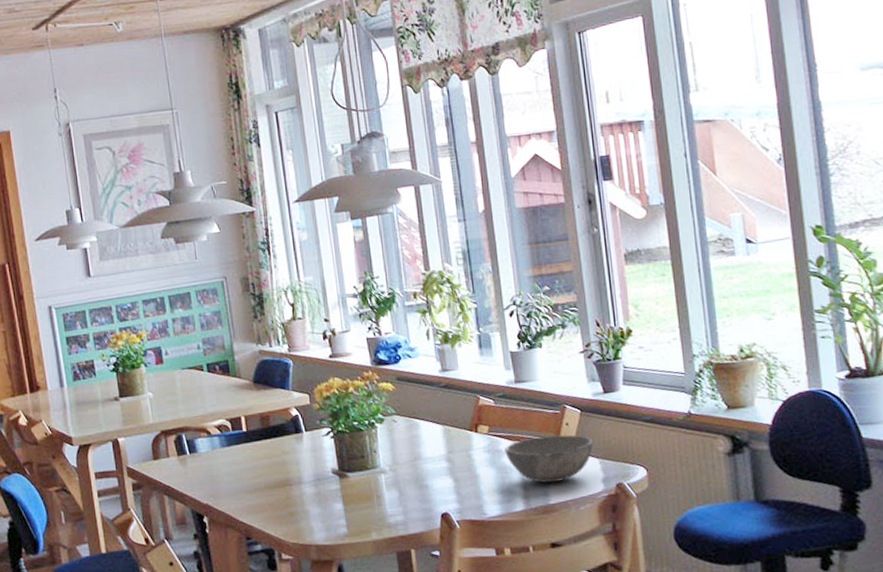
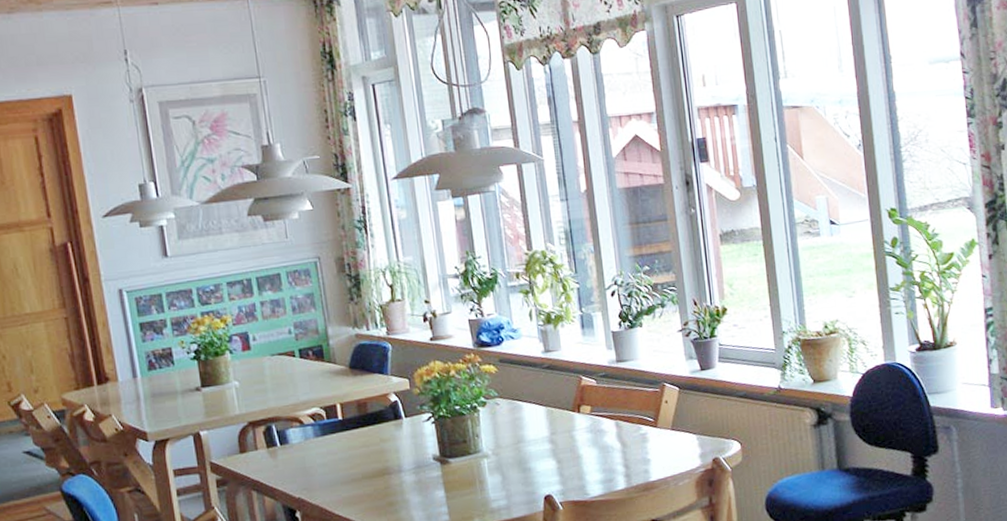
bowl: present [505,435,594,483] -> none [606,412,691,461]

